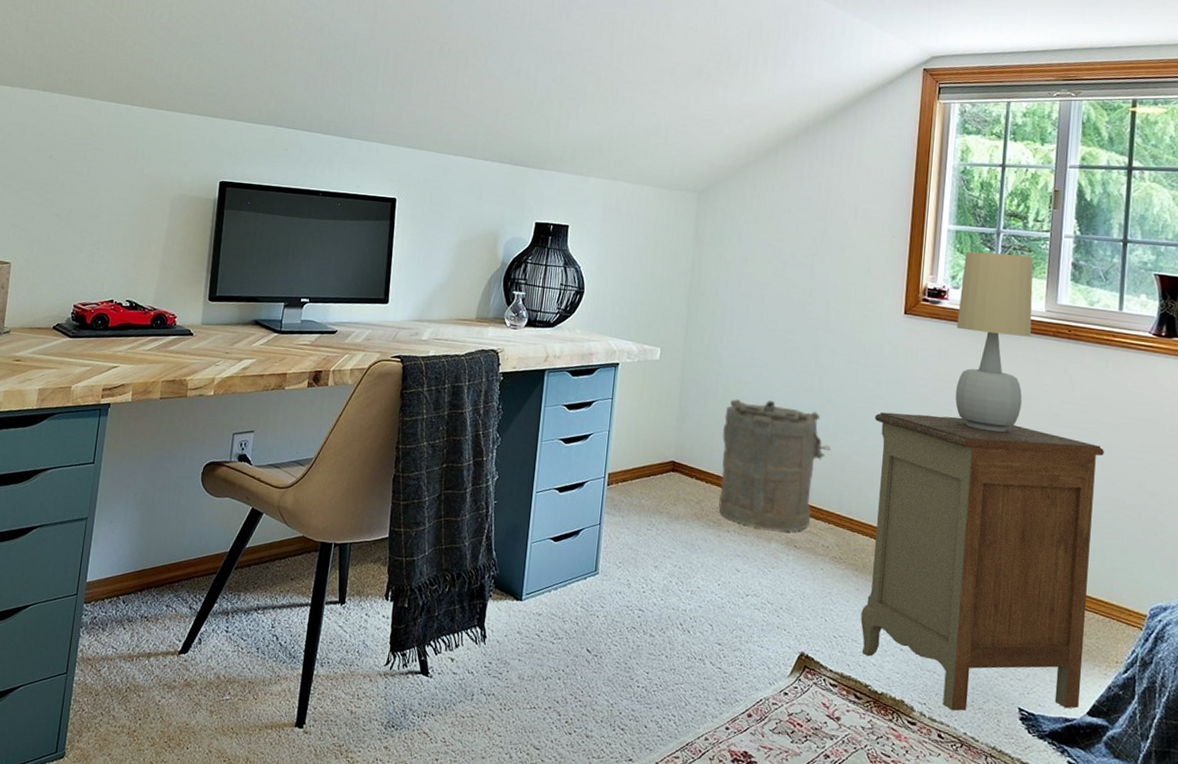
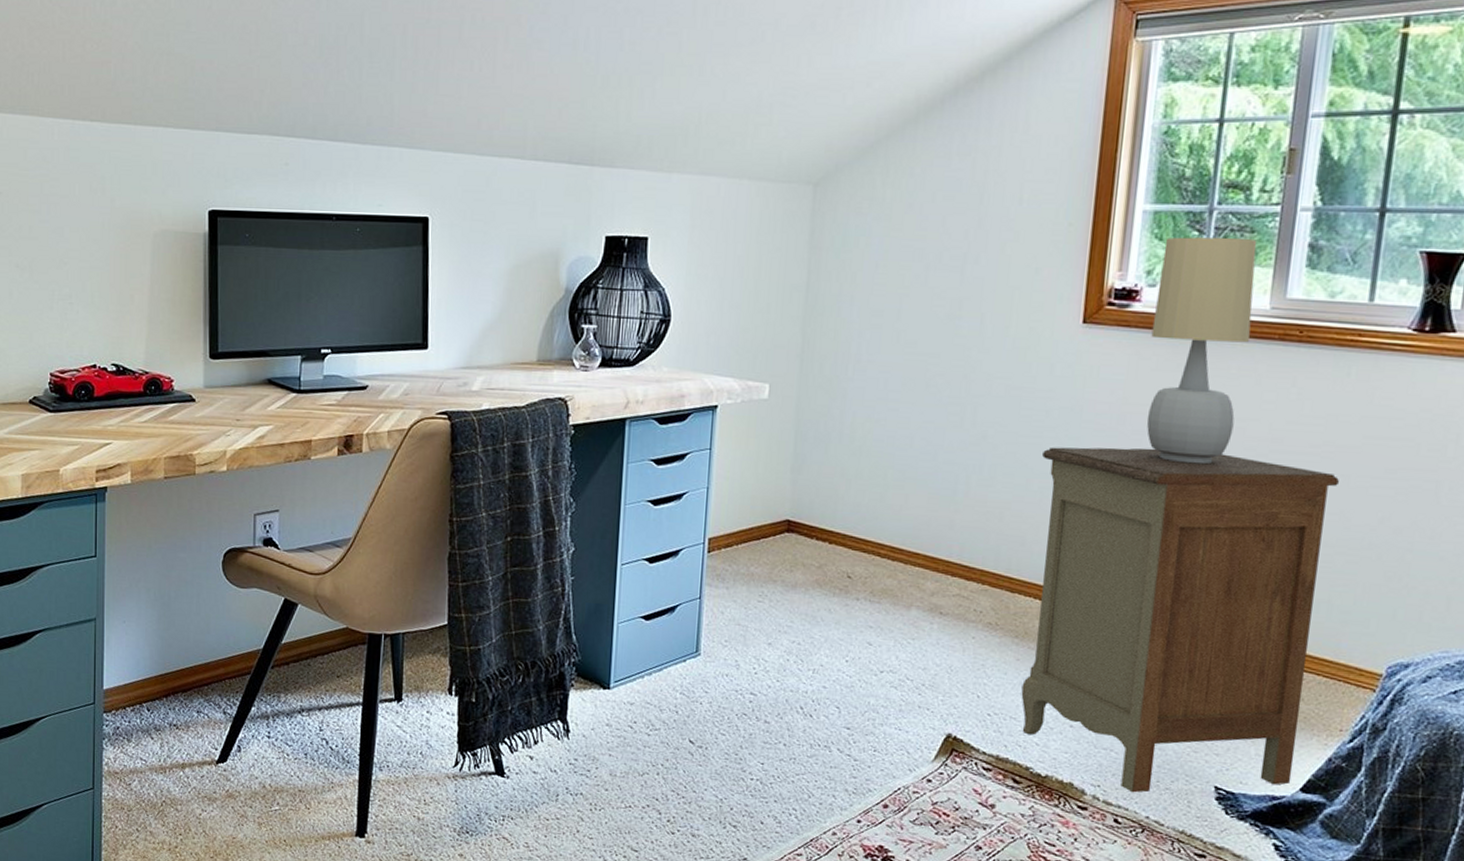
laundry hamper: present [718,399,830,532] -> none [845,441,985,596]

